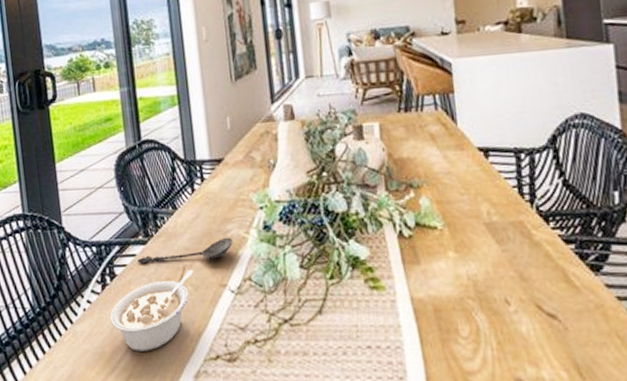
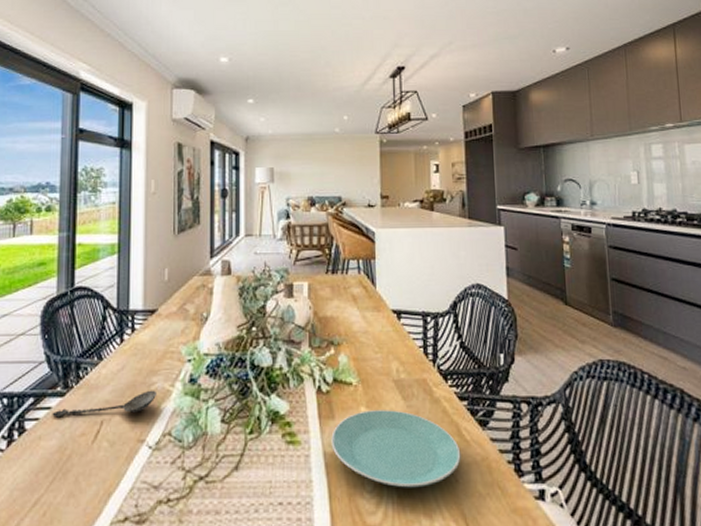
legume: present [110,269,193,351] -> none [12,424,111,516]
plate: none [418,254,570,335] -> present [331,410,461,488]

